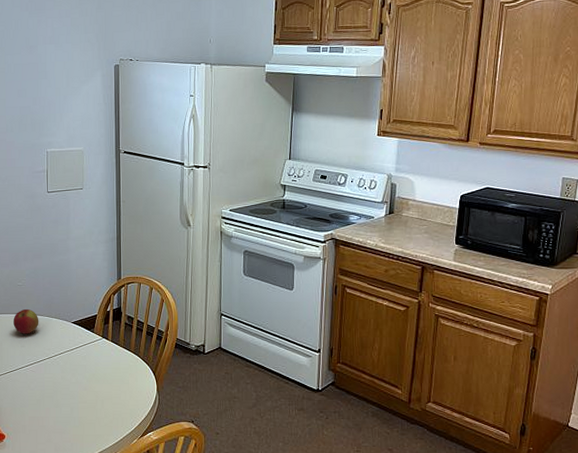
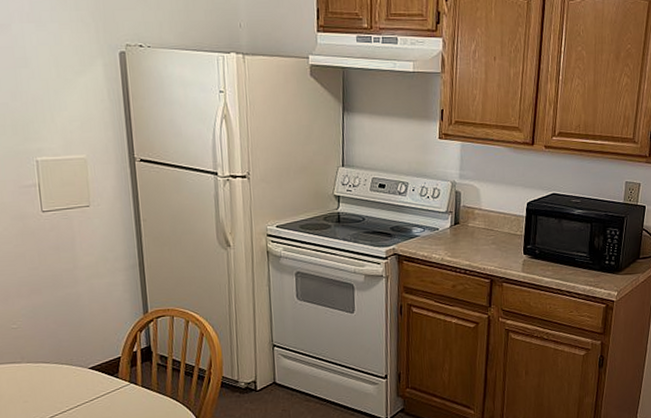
apple: present [13,308,39,334] -> none [9,356,45,387]

